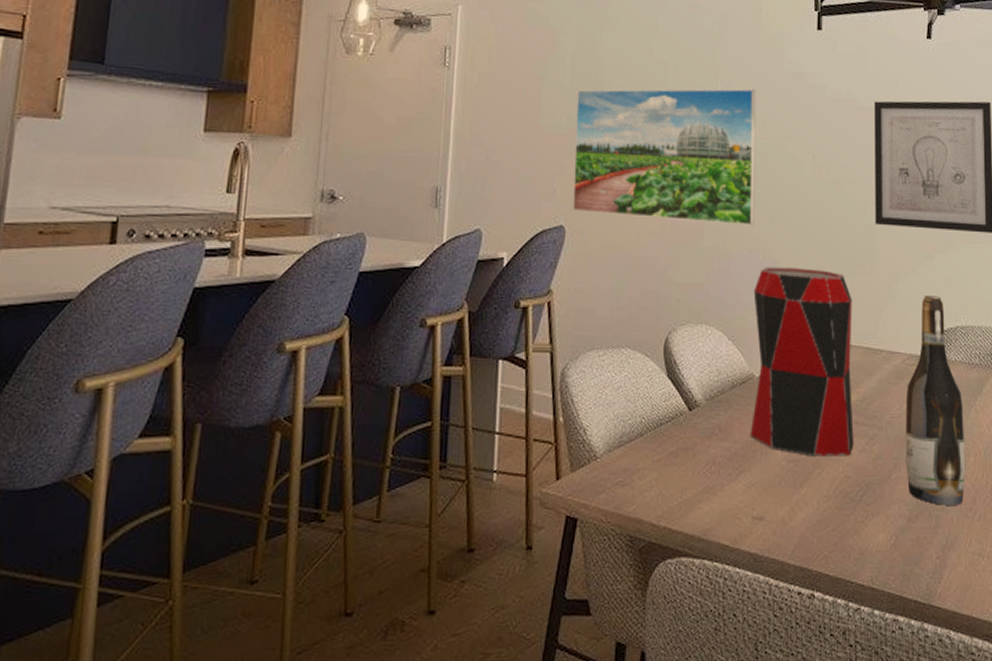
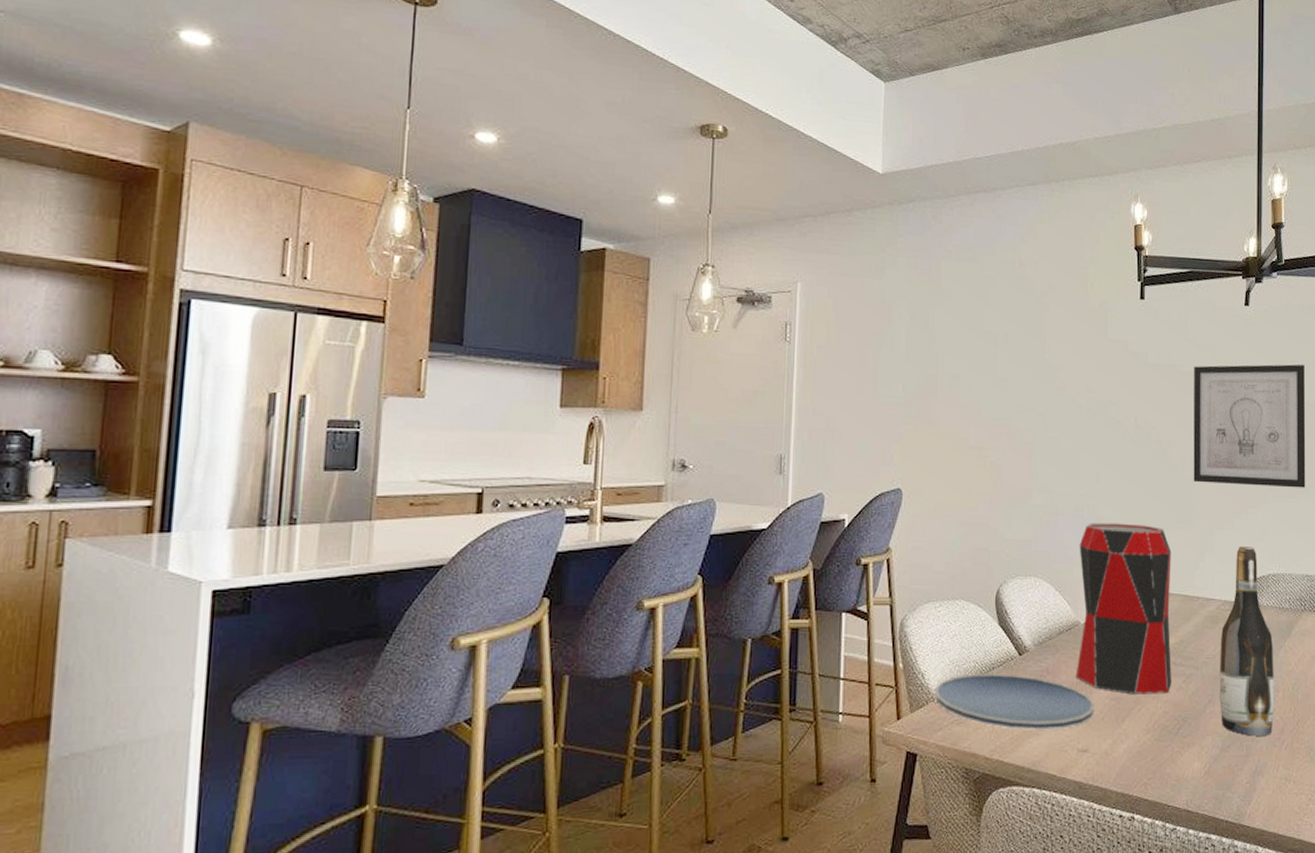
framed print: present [573,88,756,226] -> none [909,356,1082,486]
plate: none [596,430,771,494] -> present [934,673,1095,730]

